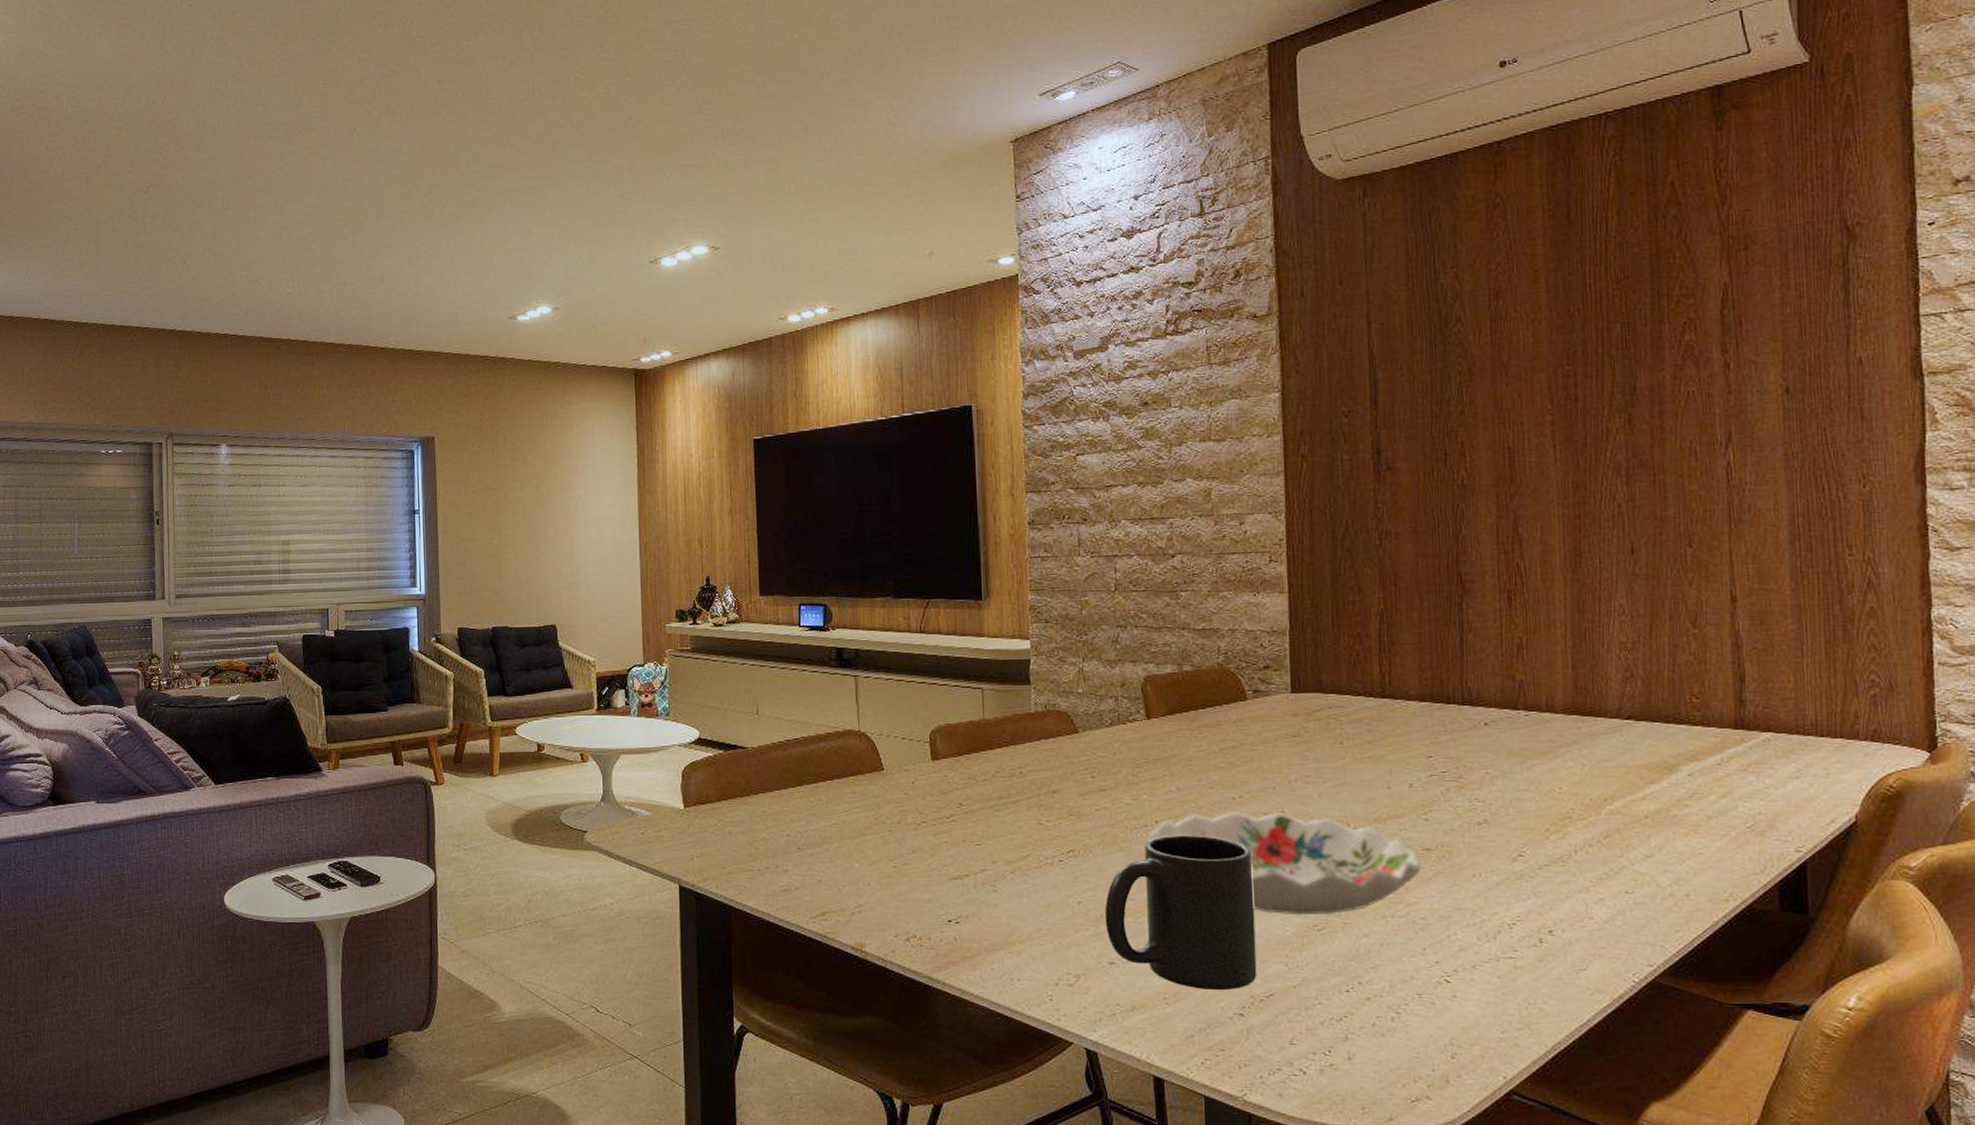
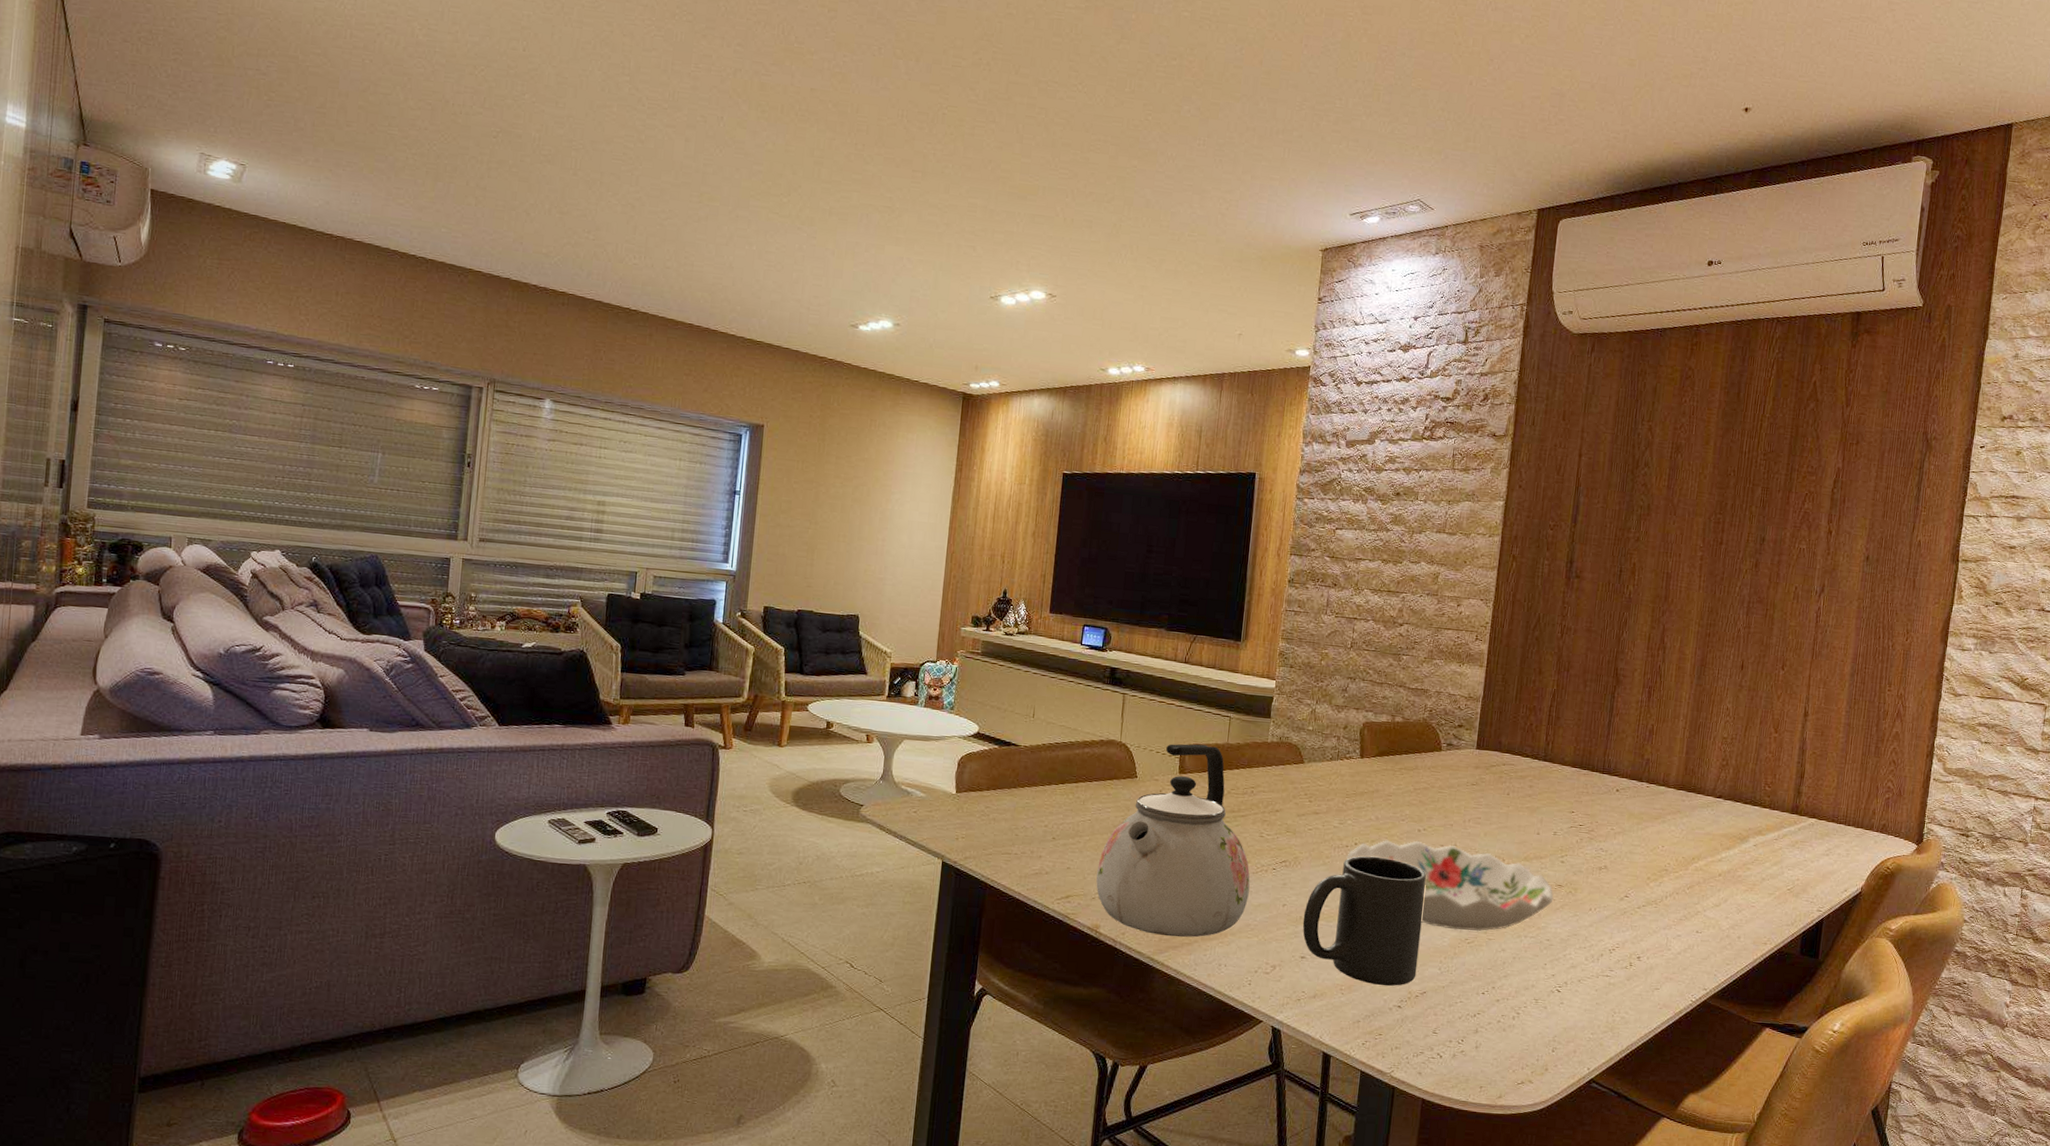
kettle: none [853,723,1035,951] -> present [1096,744,1250,938]

